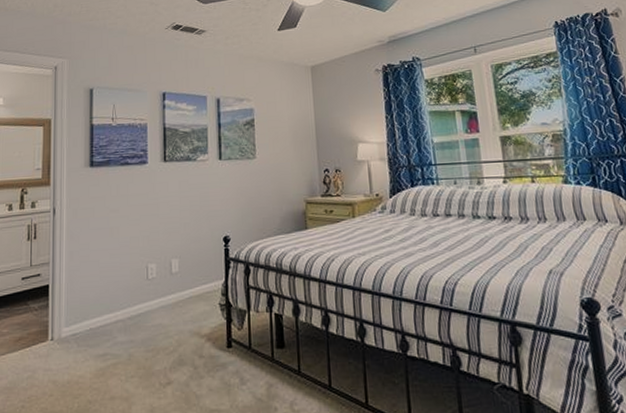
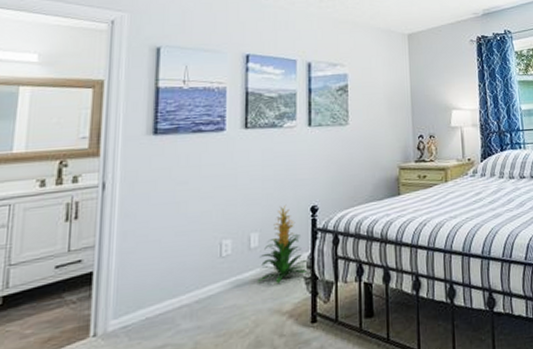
indoor plant: none [178,233,223,307] -> present [257,204,308,283]

